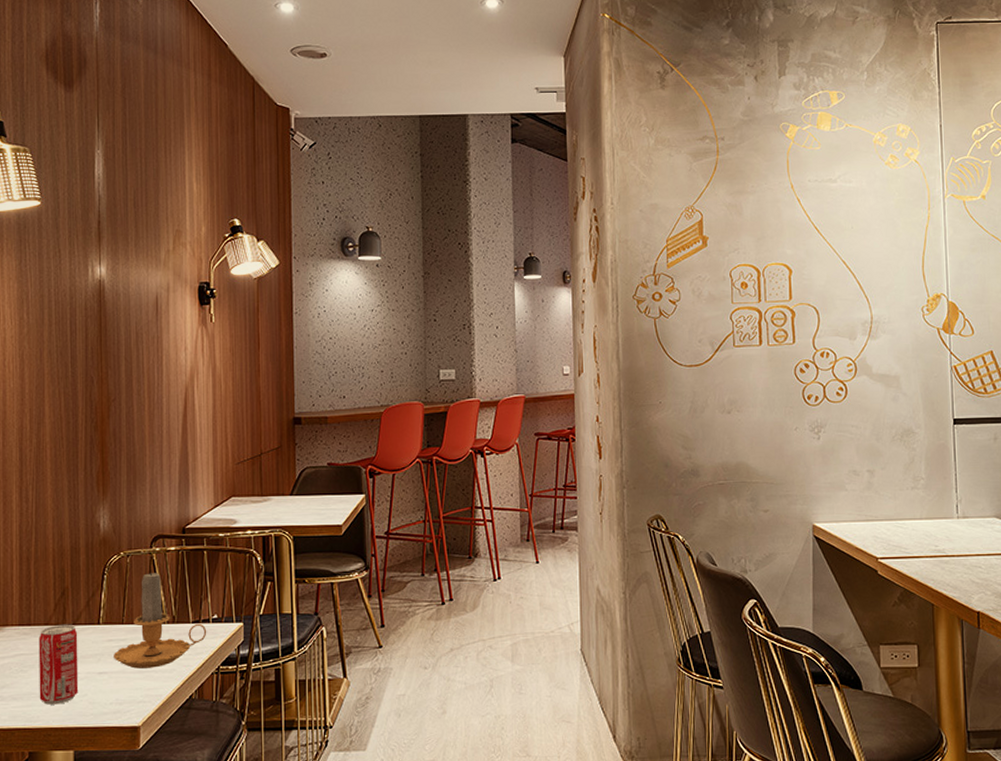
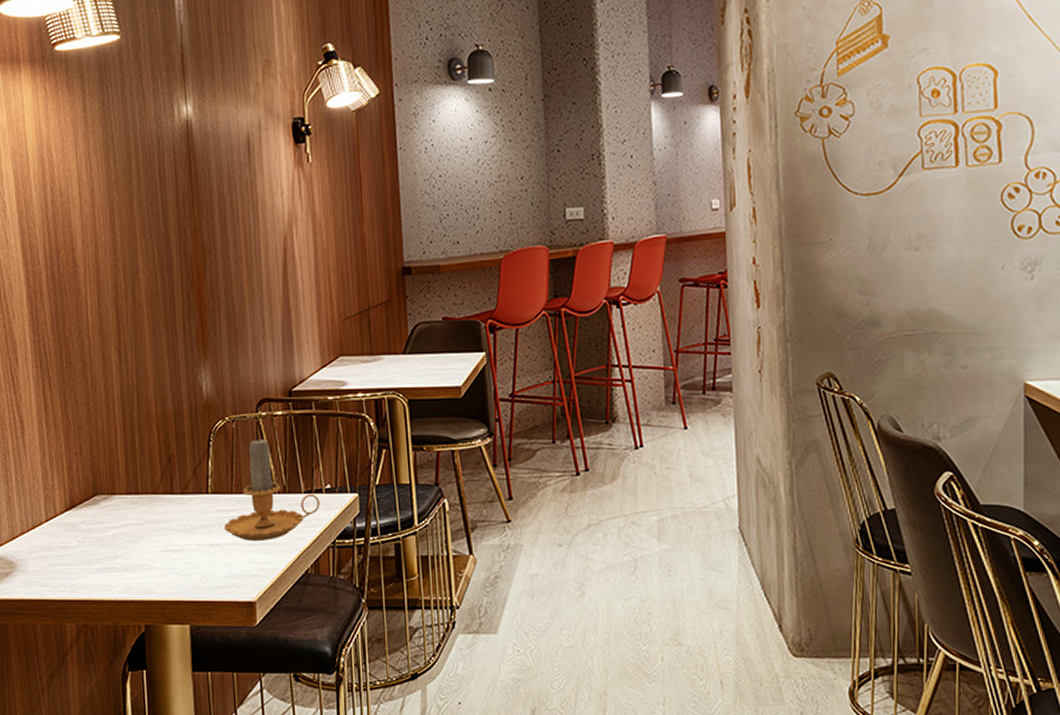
beverage can: present [38,624,79,705] -> none [147,493,191,577]

